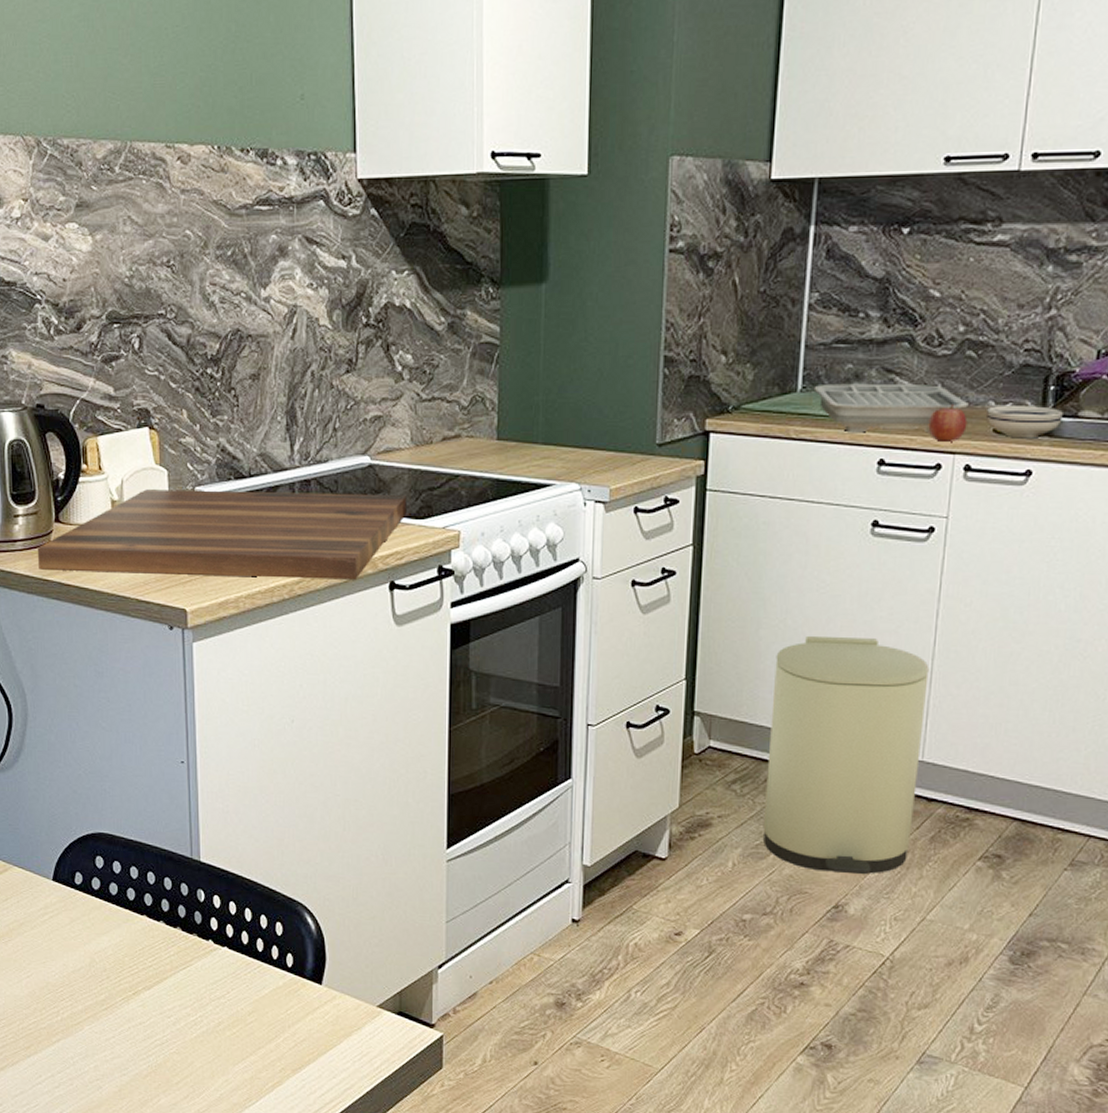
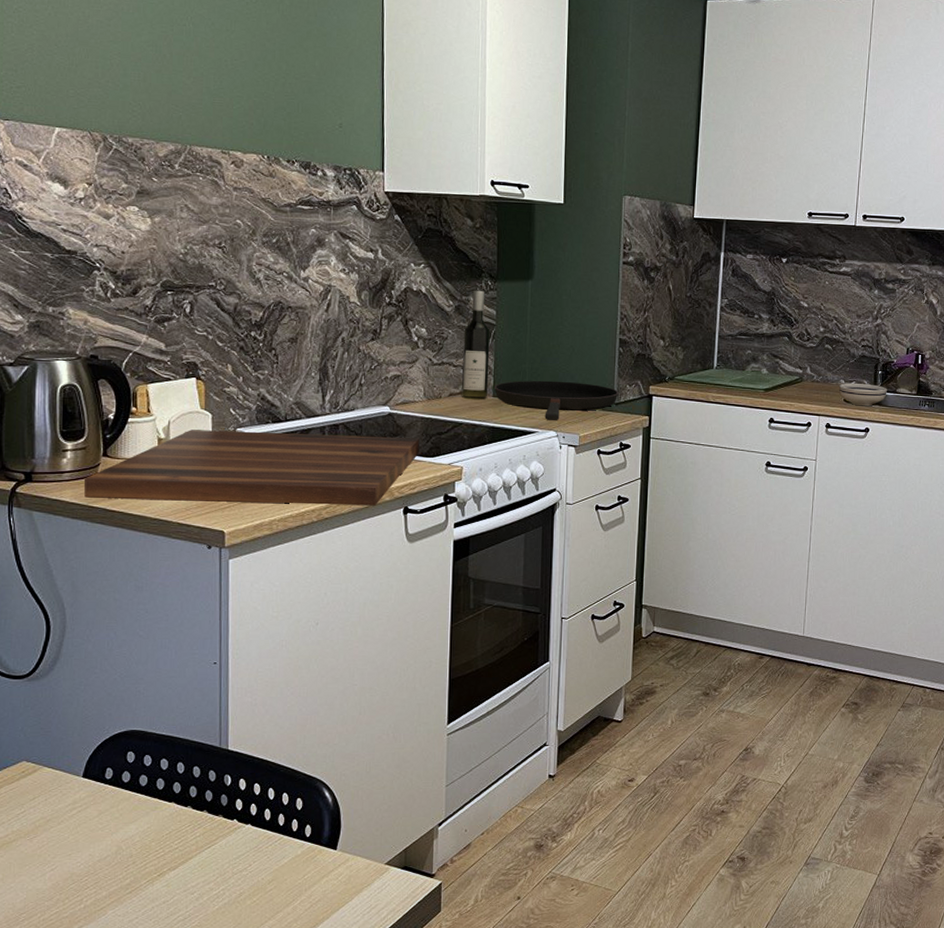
bottle: none [458,300,493,445] -> present [462,290,490,400]
frying pan: none [499,416,663,470] -> present [494,380,619,421]
pedal bin: present [763,635,929,874] -> none [693,545,806,723]
dish rack: present [813,383,969,433] -> none [725,363,828,401]
fruit: present [928,404,968,441] -> none [802,381,827,407]

